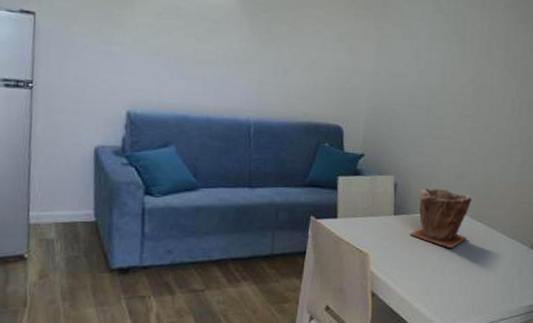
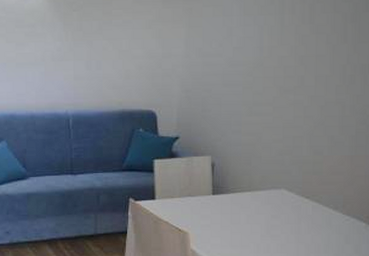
plant pot: present [409,187,473,248] -> none [229,166,298,226]

